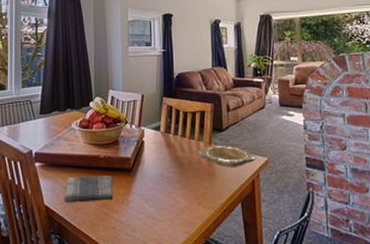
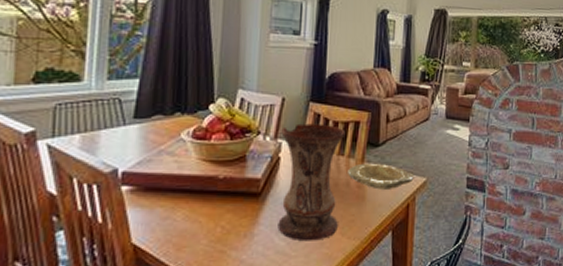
dish towel: present [64,176,114,203] -> none [162,202,235,239]
vase: none [143,114,195,209] -> present [278,123,346,242]

